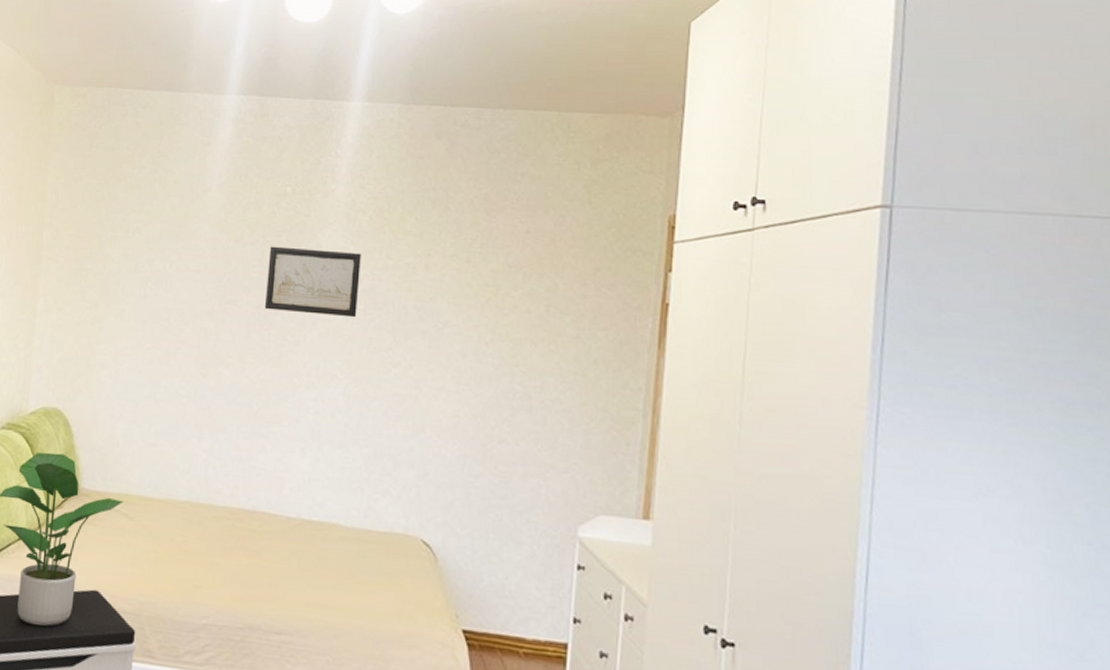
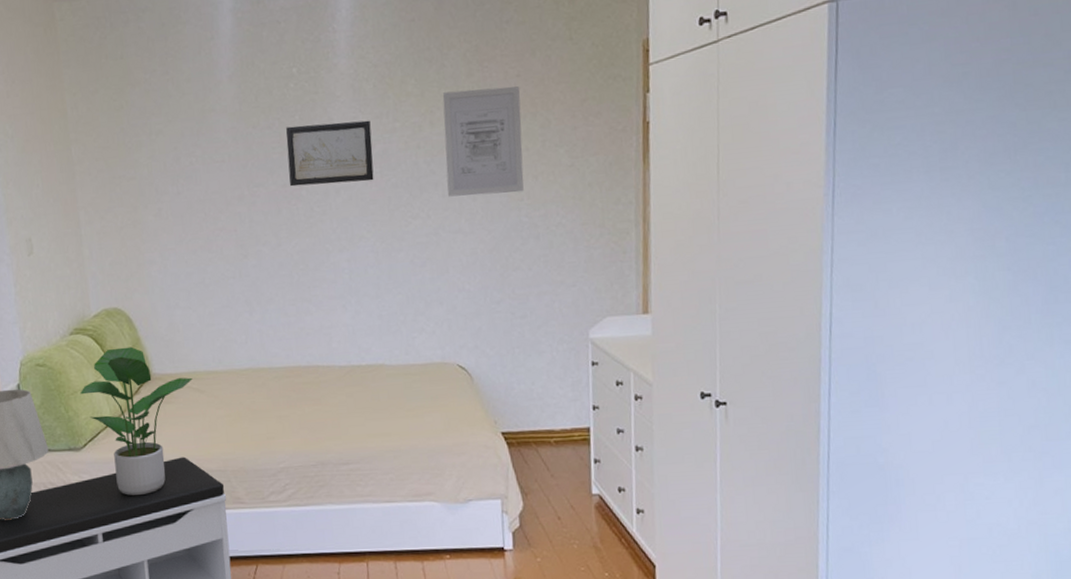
wall art: none [436,237,529,357] -> present [442,86,524,197]

